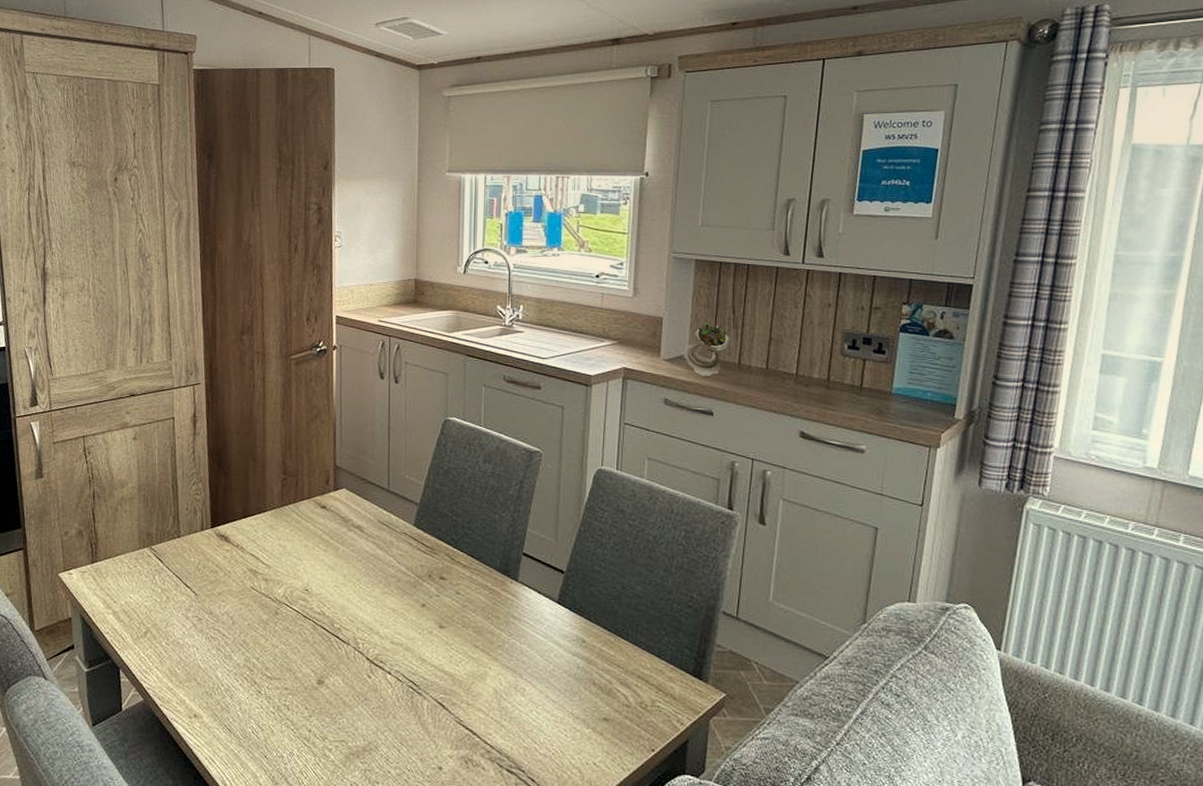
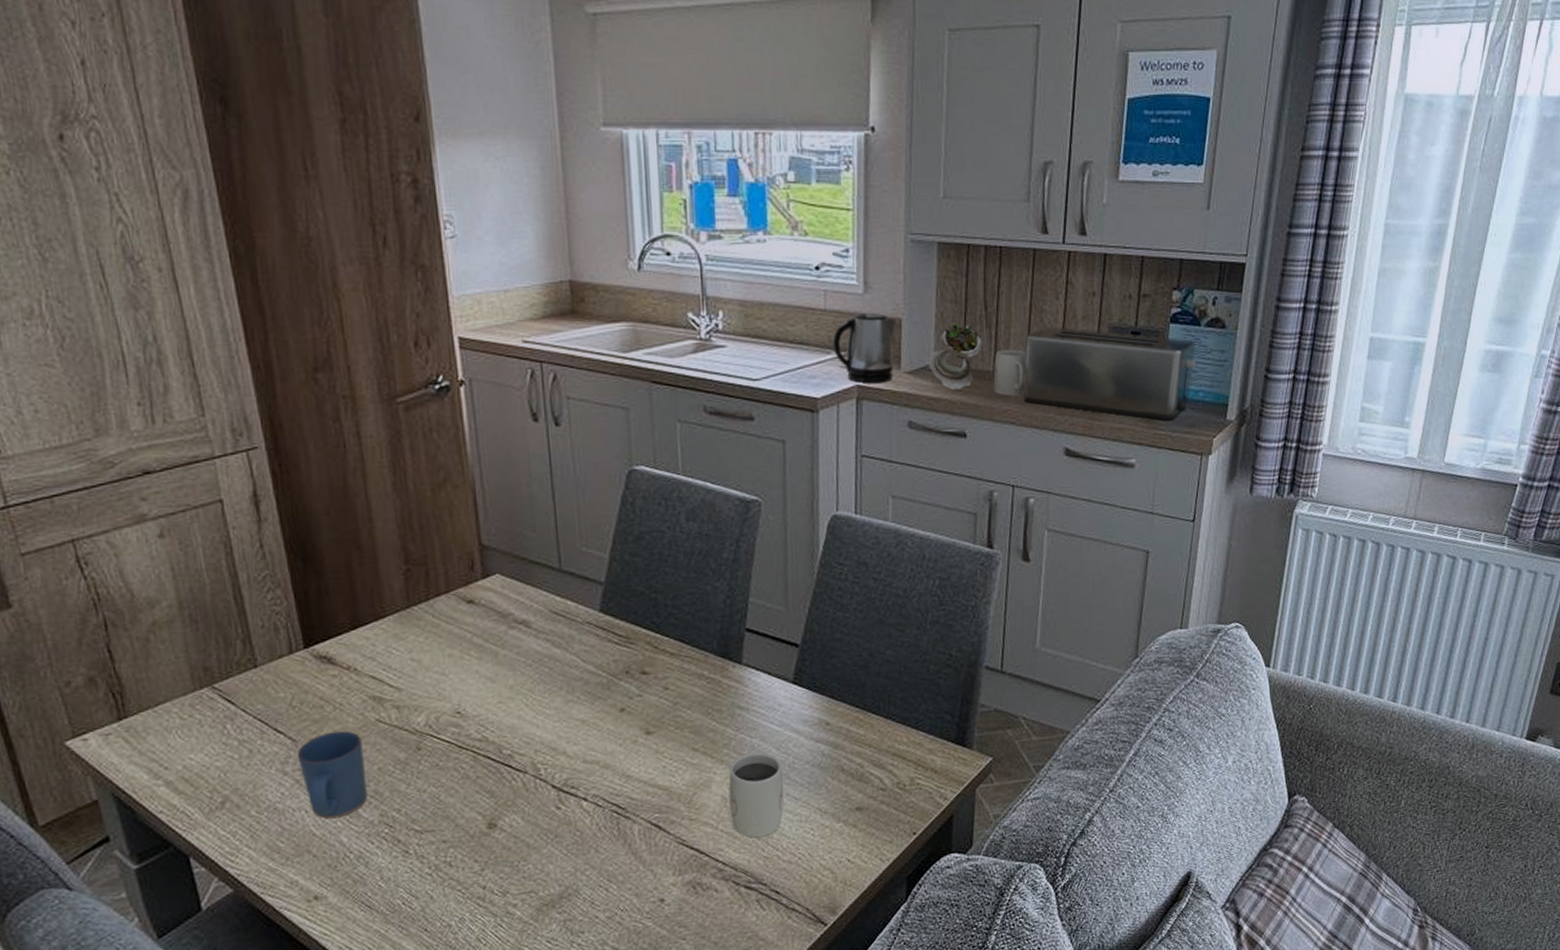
mug: none [196,591,240,657] -> present [297,730,367,819]
mug: none [499,656,545,730] -> present [728,752,785,838]
kettle: none [606,311,658,366] -> present [833,312,896,383]
mug: none [738,346,767,385] -> present [993,349,1026,397]
toaster: none [763,330,926,415] -> present [1022,326,1197,421]

